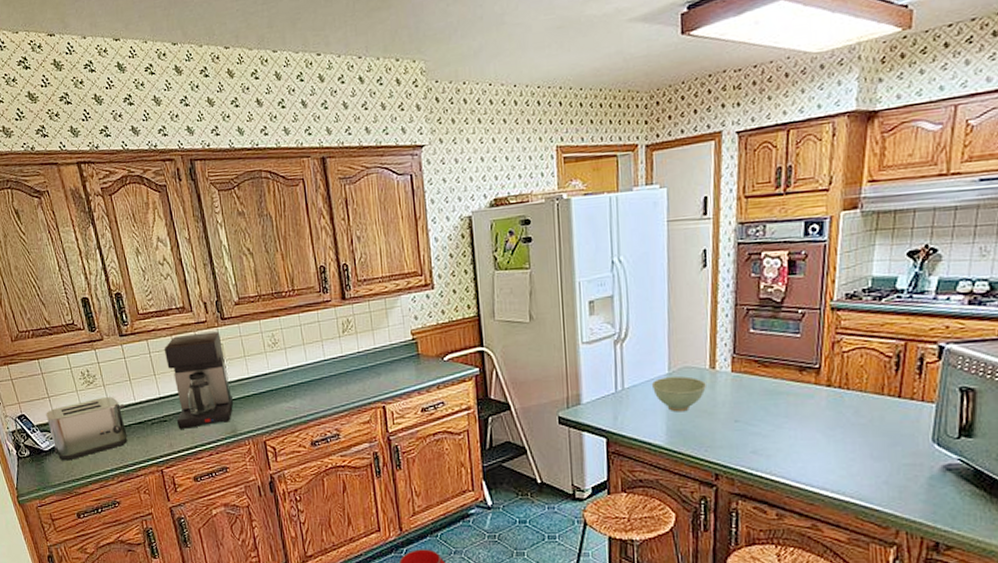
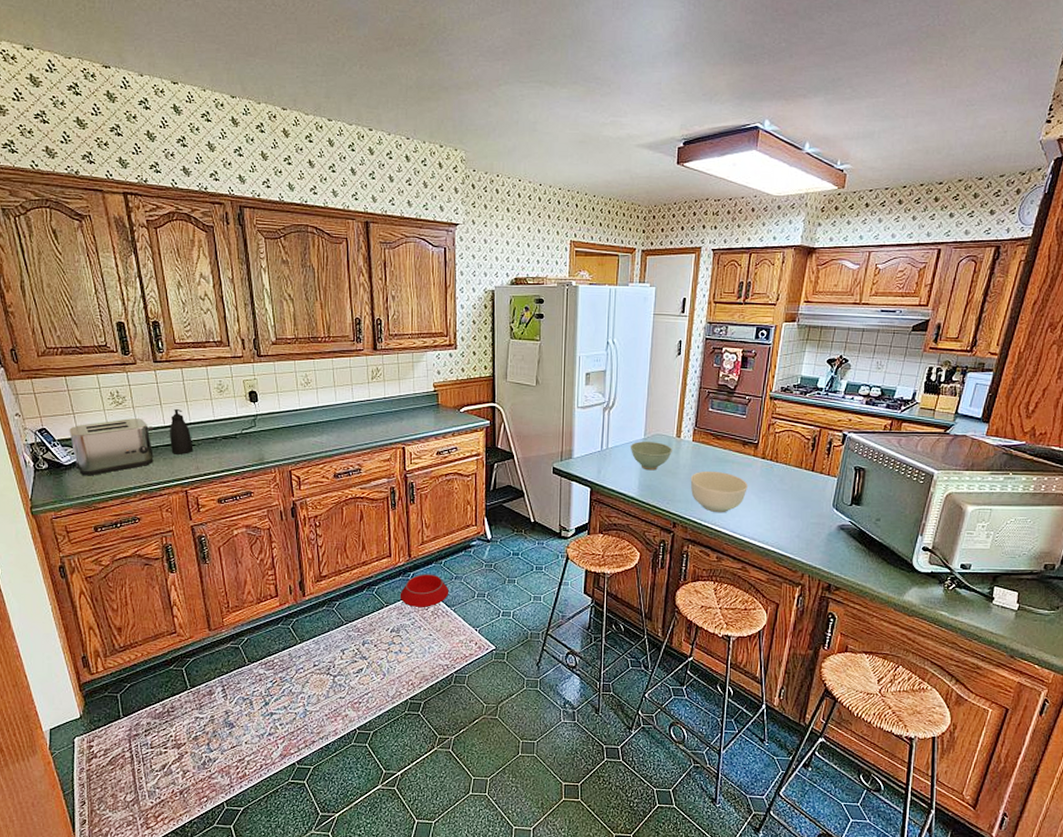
soap dispenser: none [140,383,166,432] -> present [170,408,194,455]
coffee maker: present [164,332,234,429] -> none [198,367,264,454]
bowl: none [732,406,811,459] -> present [690,471,748,513]

